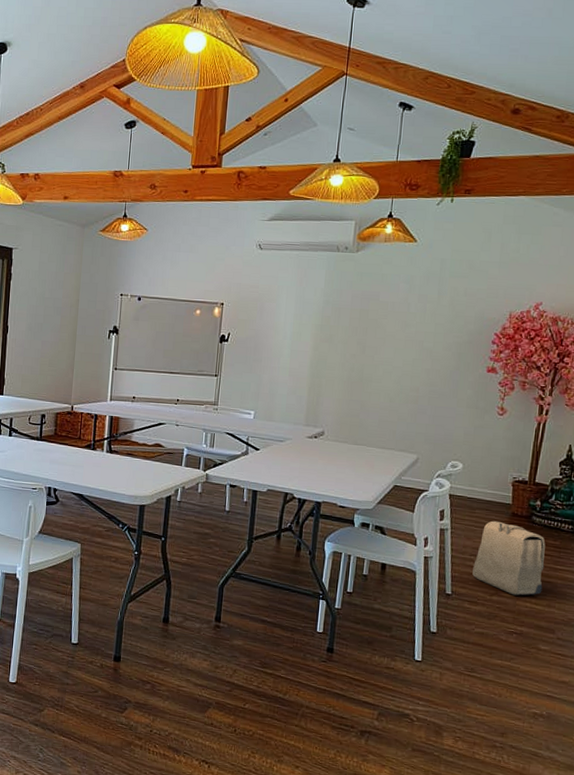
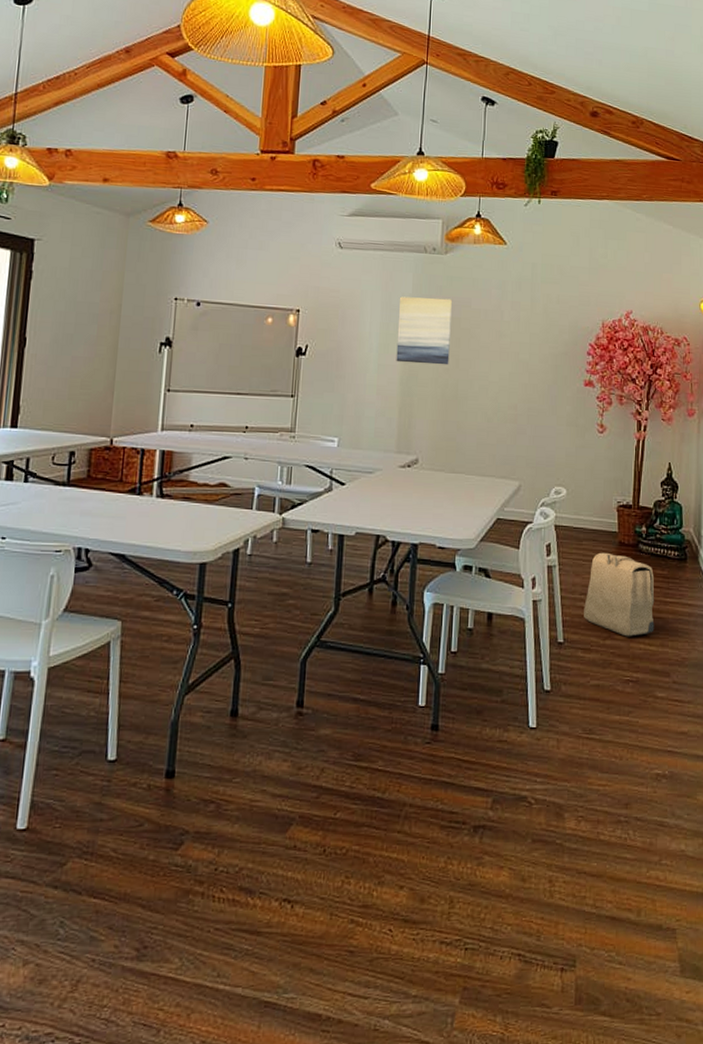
wall art: none [307,291,362,352] -> present [396,296,453,365]

